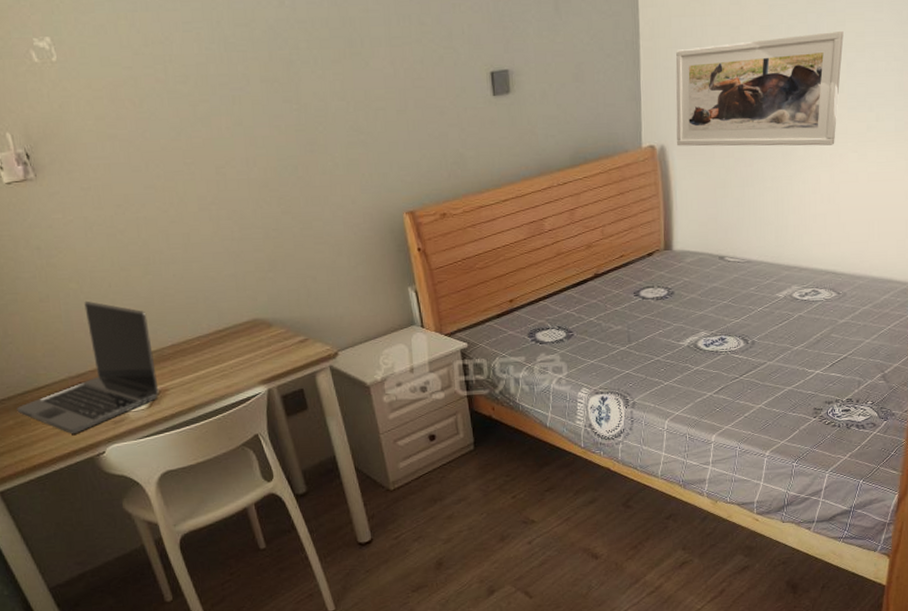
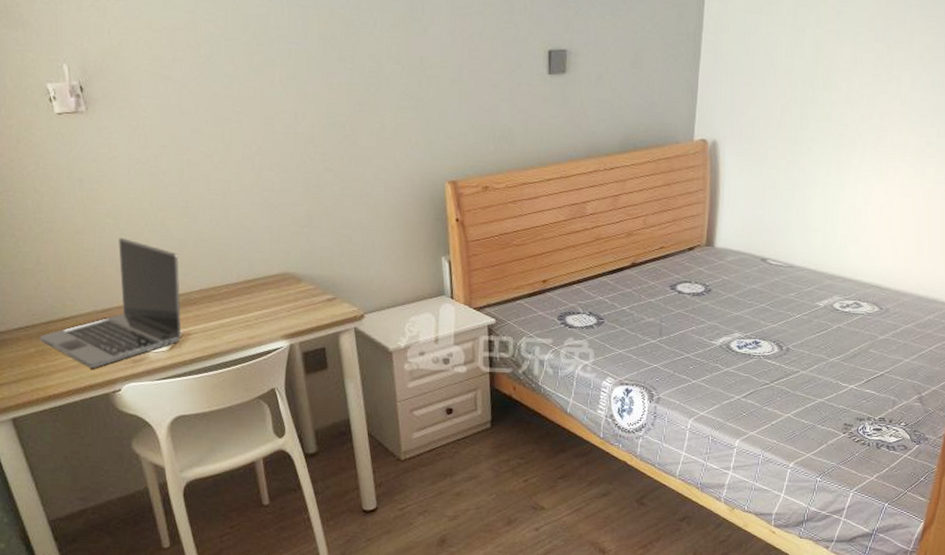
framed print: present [676,30,844,146] -> none [730,42,912,157]

